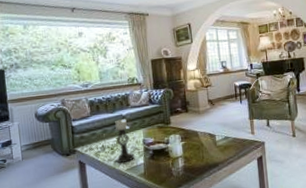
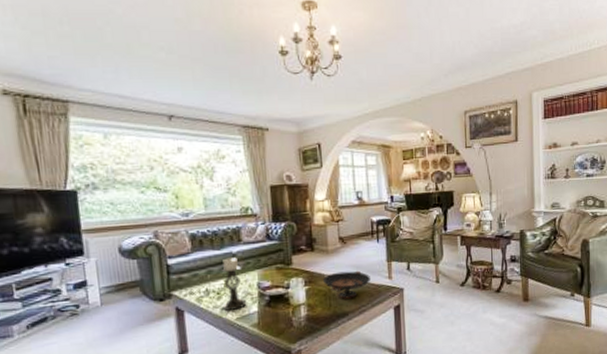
decorative bowl: none [196,127,236,152] -> present [323,270,370,299]

